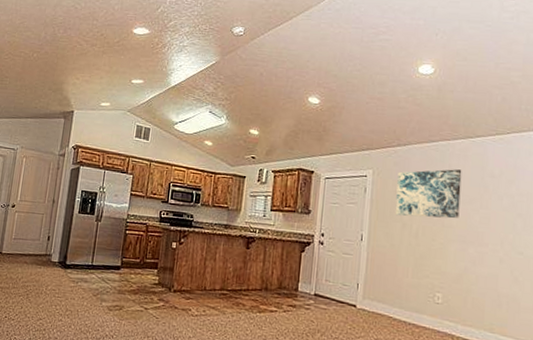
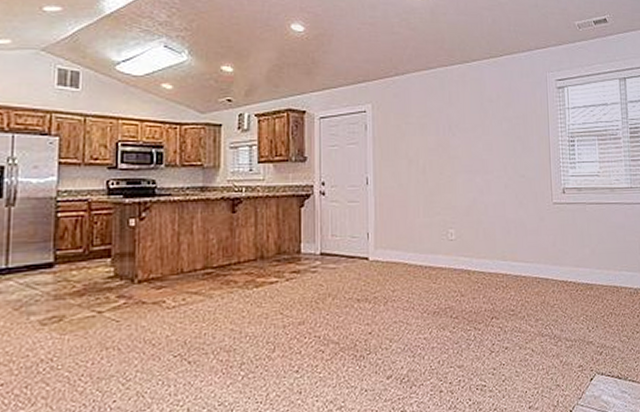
wall art: present [395,169,462,219] -> none [399,96,464,152]

